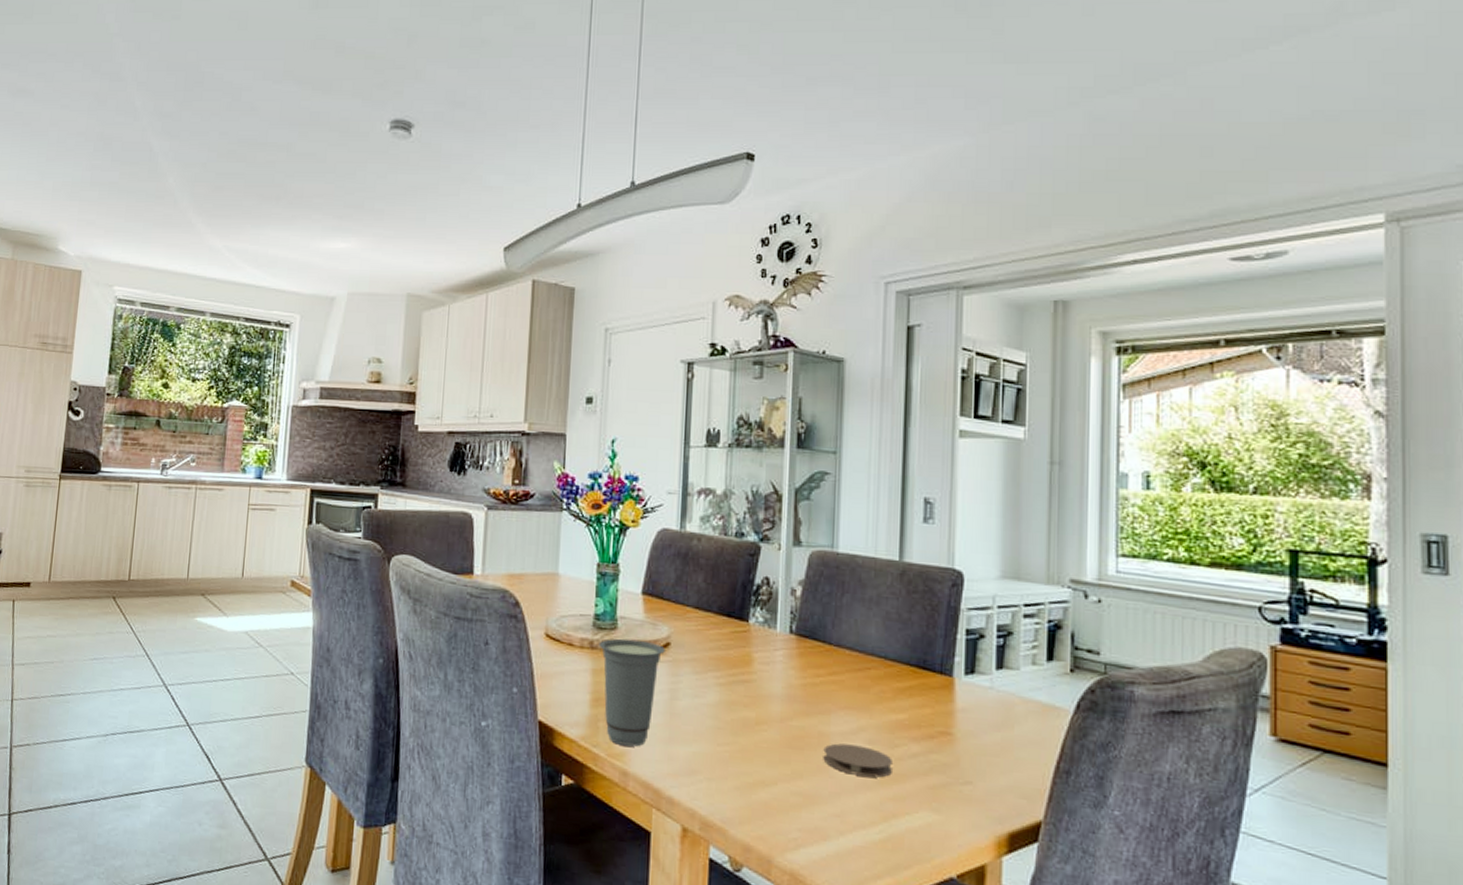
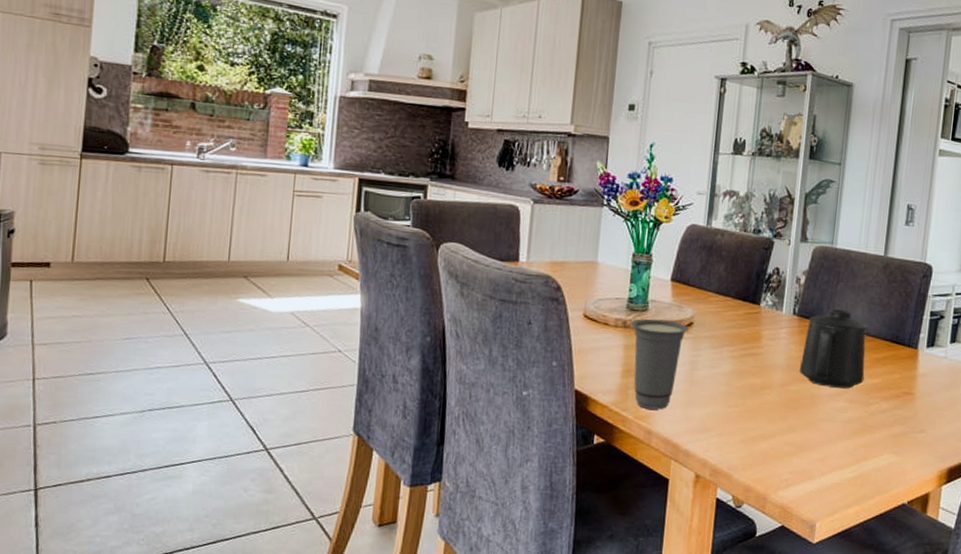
mug: none [801,626,886,726] -> present [799,309,869,389]
coaster: present [823,743,892,778] -> none [813,403,867,429]

